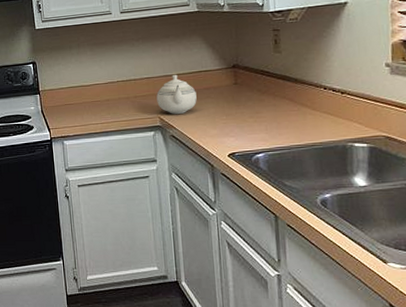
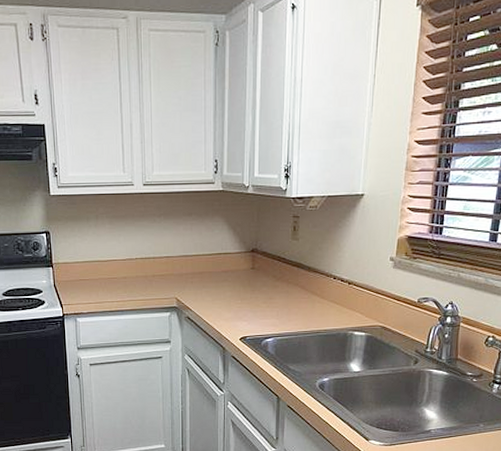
teapot: present [156,74,197,114] -> none [175,255,214,296]

